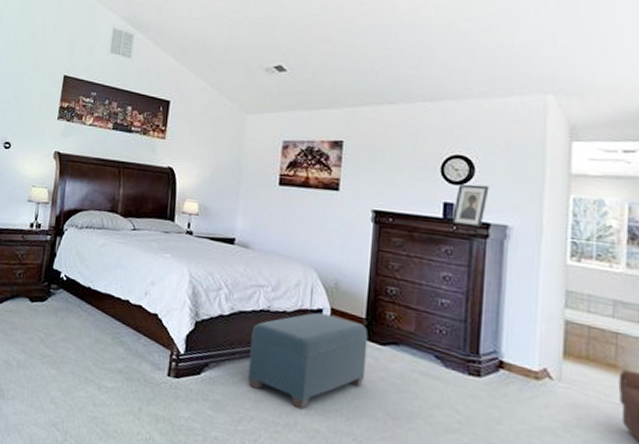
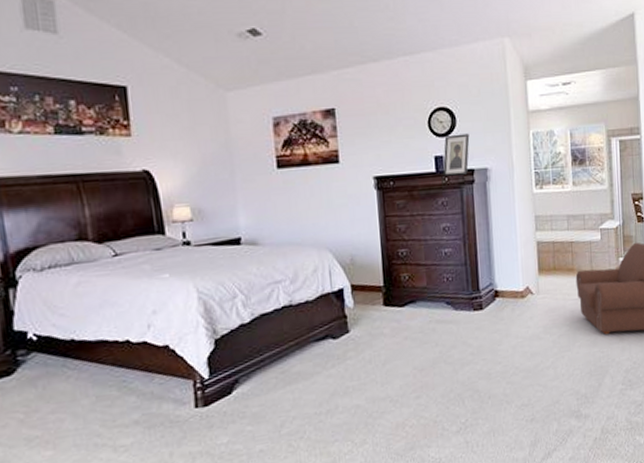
bench: present [247,312,368,410] -> none [277,291,392,392]

